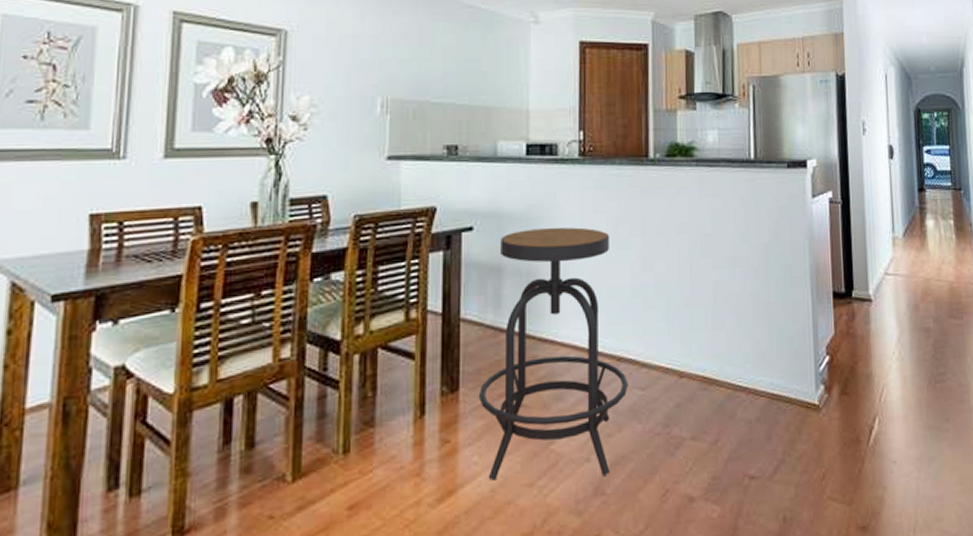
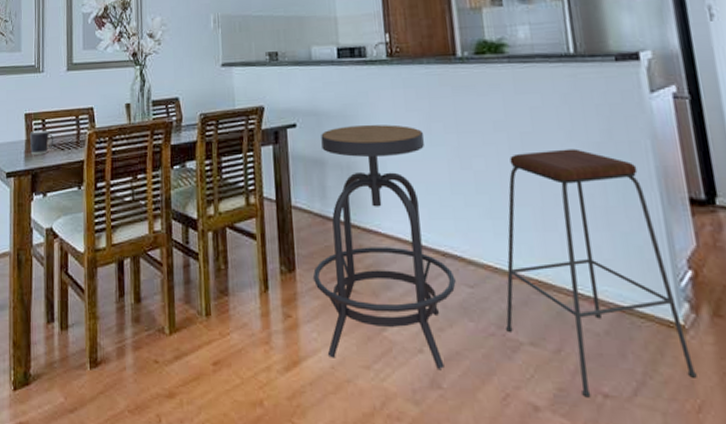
mug: none [96,236,137,270] -> present [30,130,54,155]
bar stool: none [671,249,824,482] -> present [506,148,697,398]

